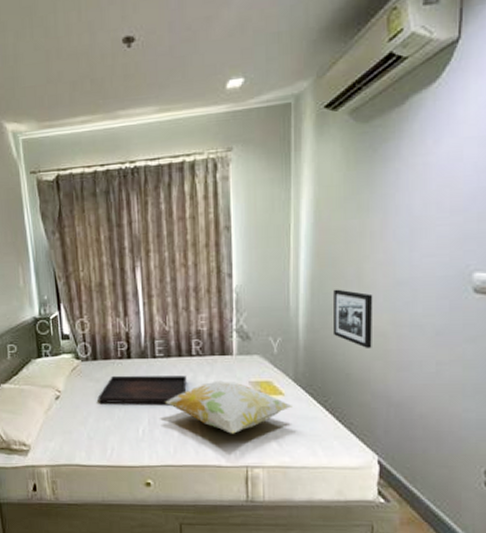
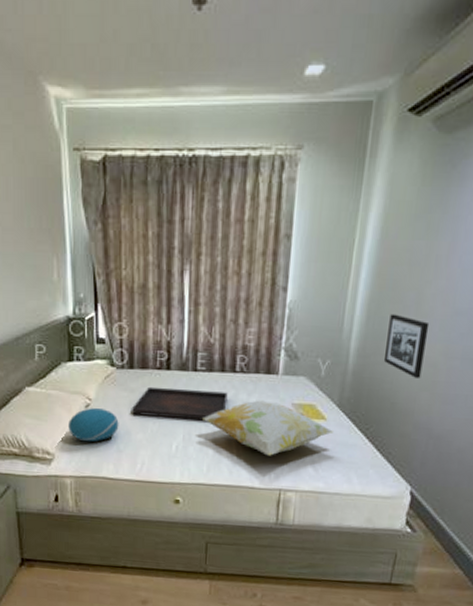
cushion: none [41,399,88,432] -> present [68,408,119,442]

